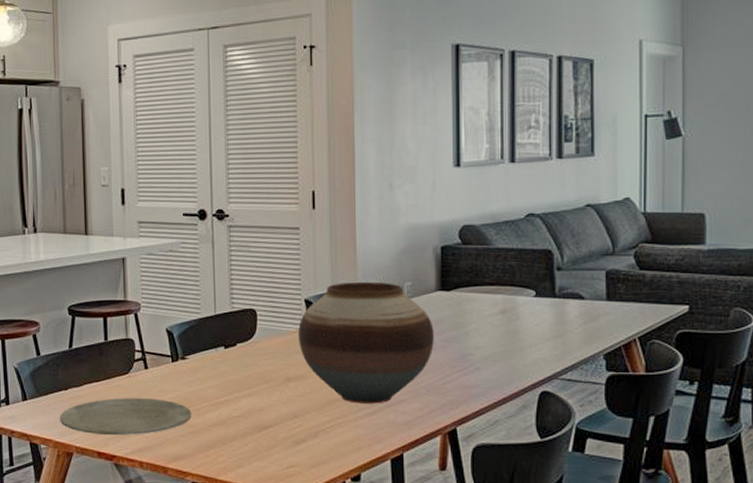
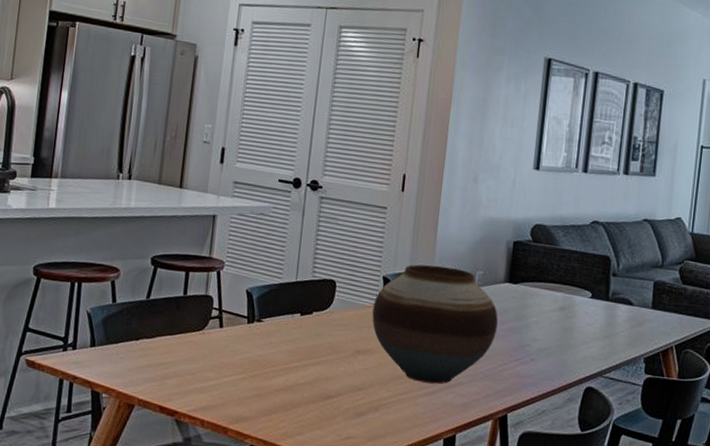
plate: present [60,398,192,436] -> none [126,353,260,393]

